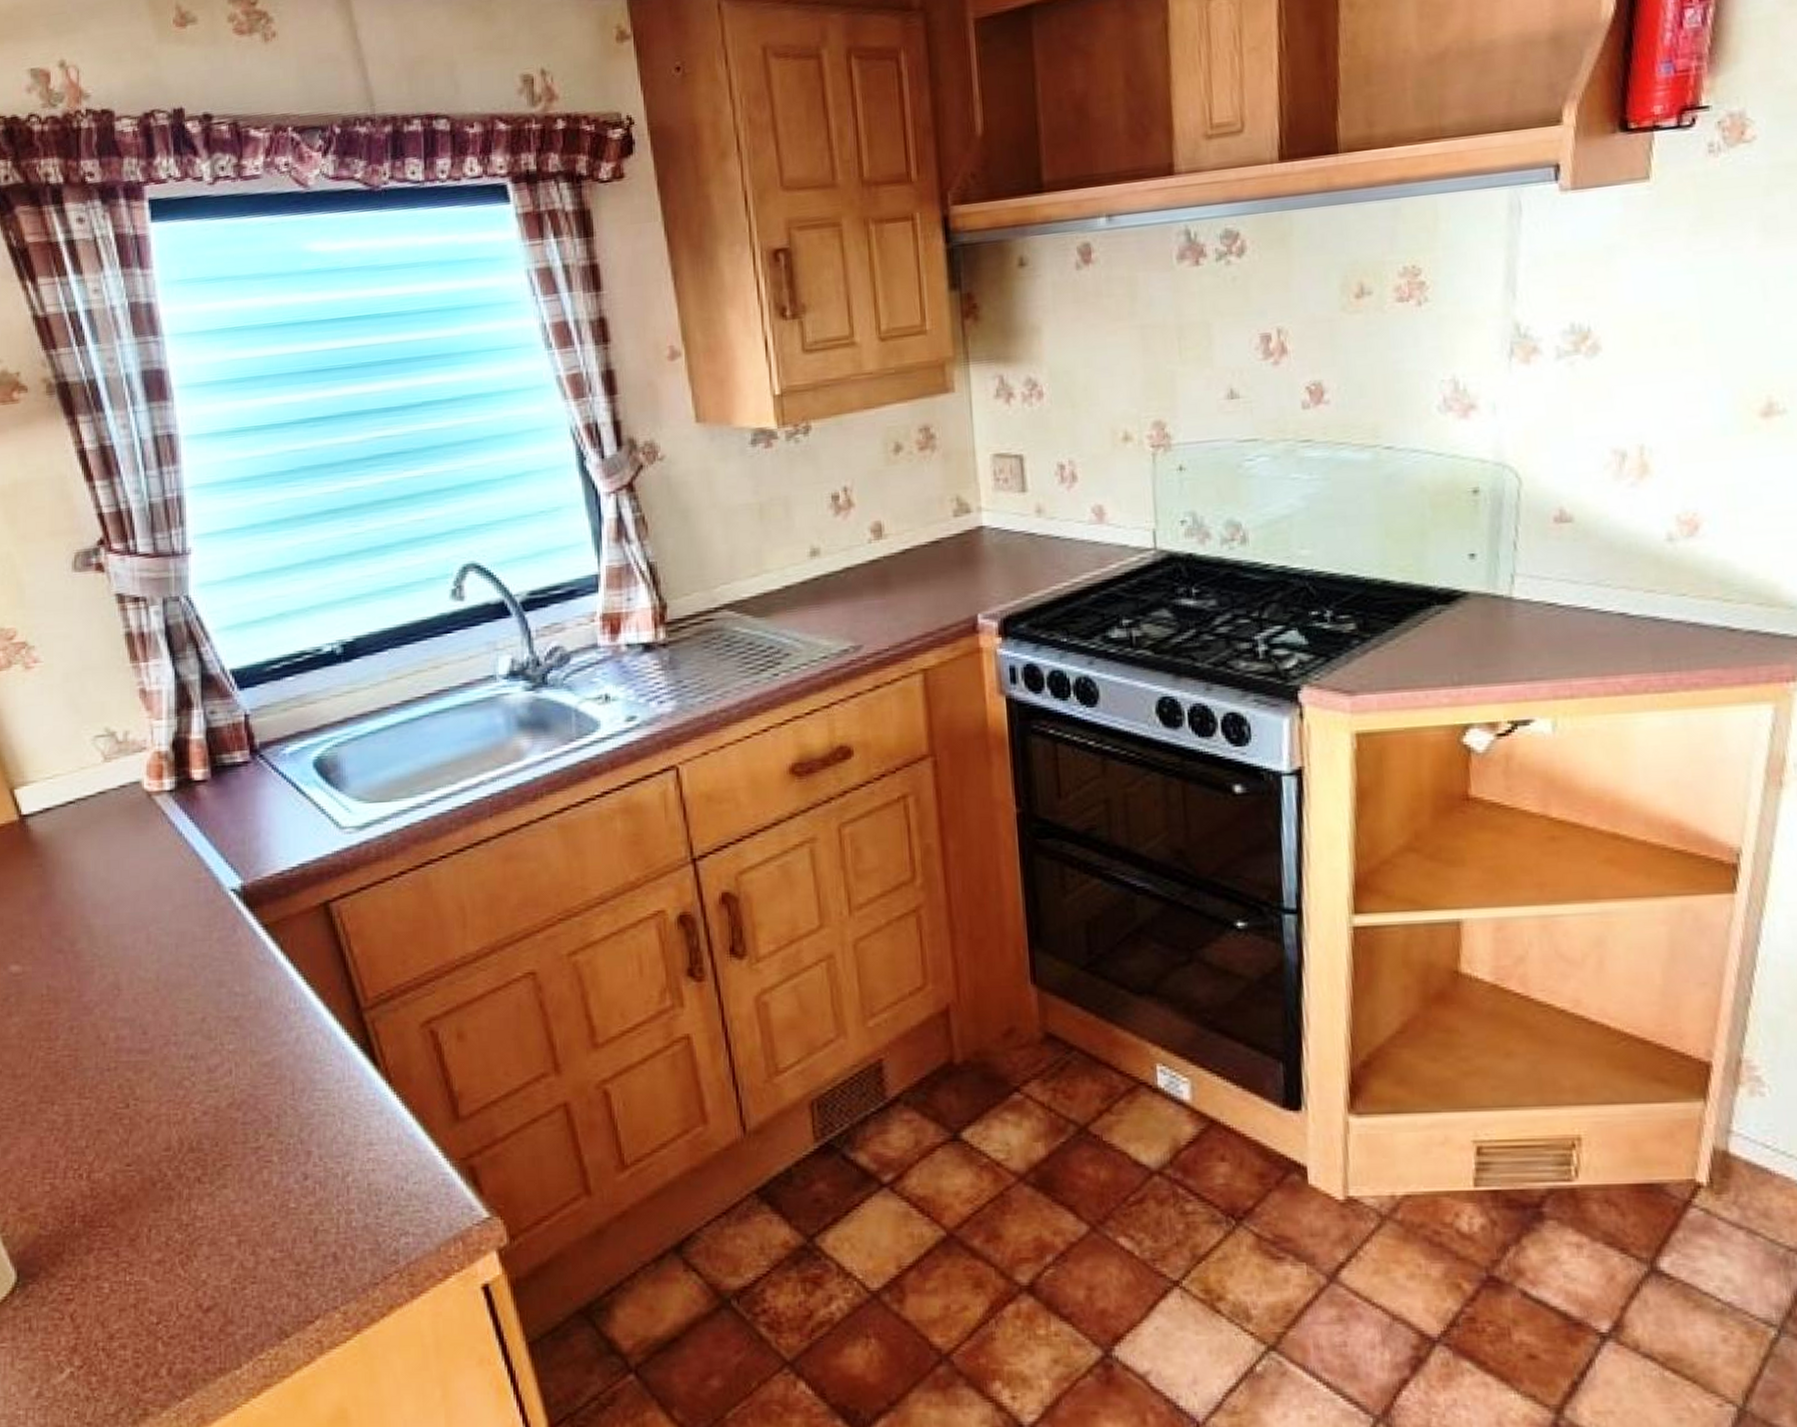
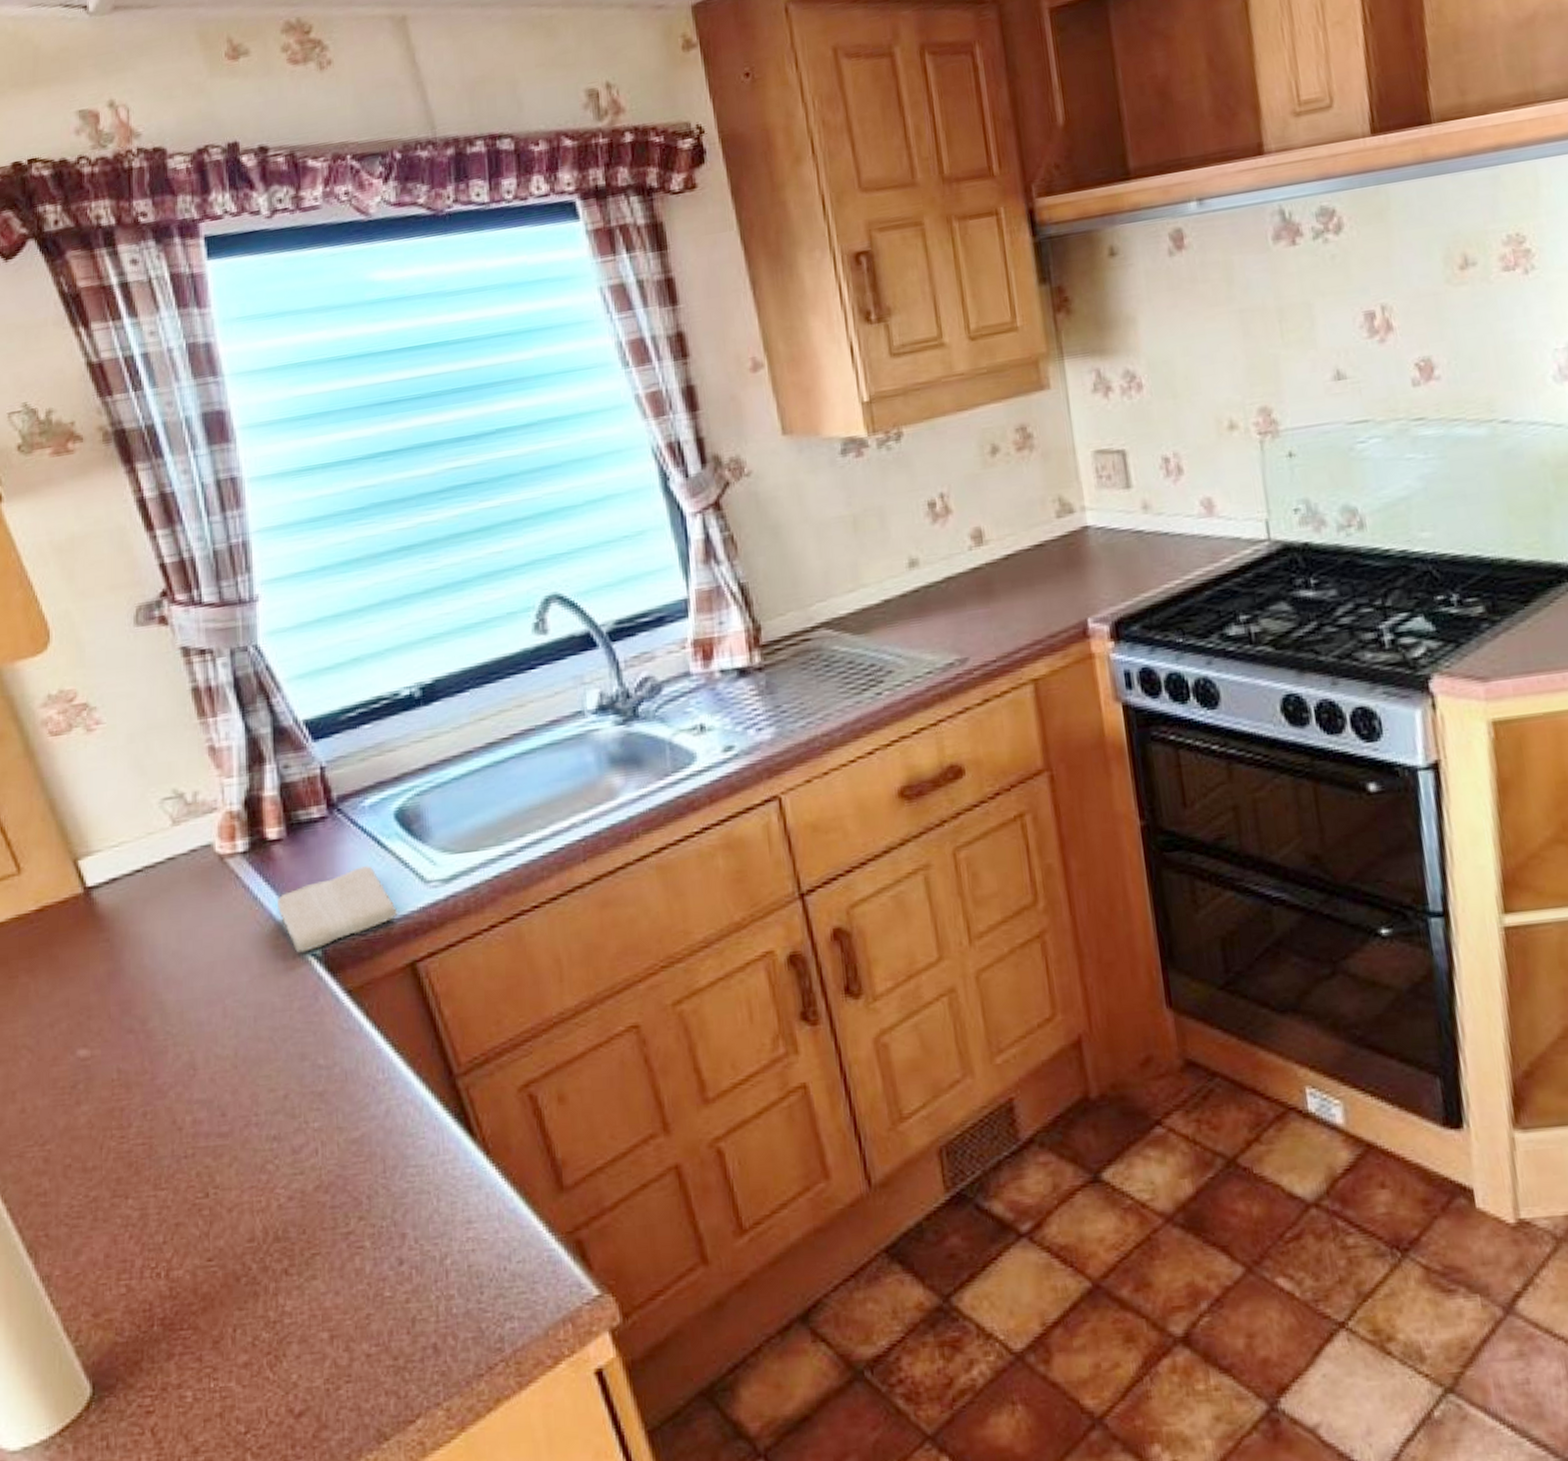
washcloth: none [200,808,314,887] -> present [276,864,398,953]

